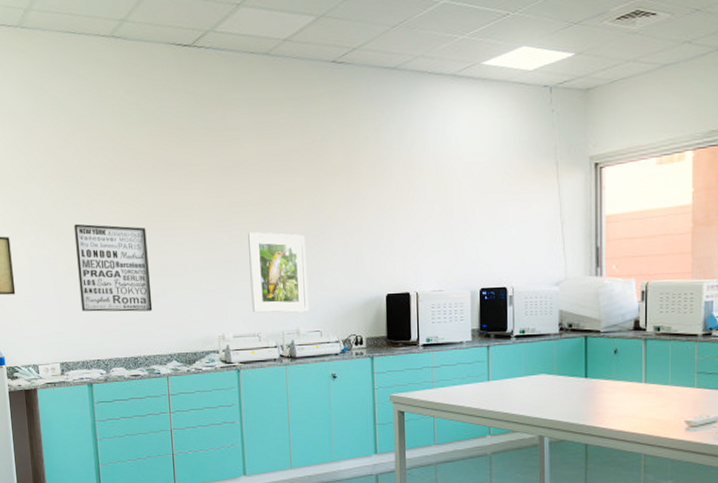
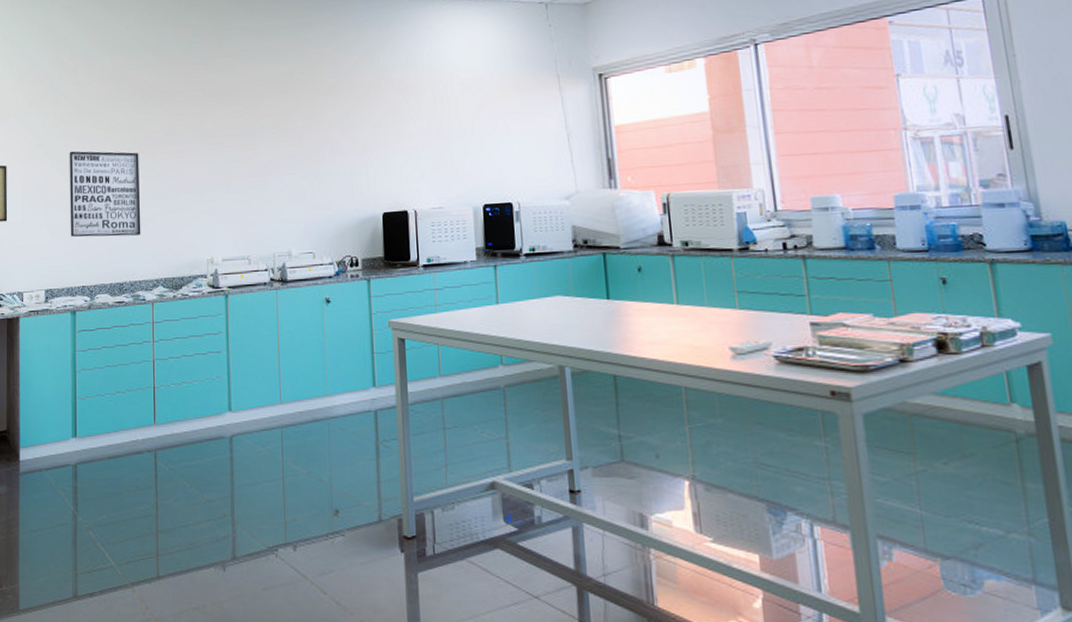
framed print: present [248,232,310,313] -> none [240,153,302,235]

